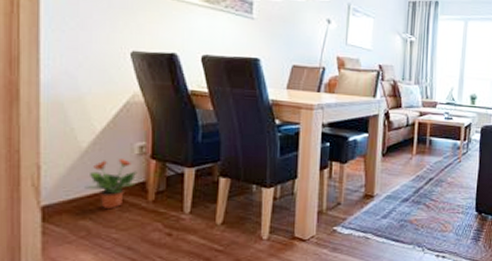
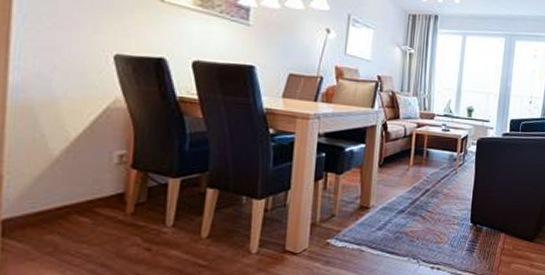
potted plant: present [85,159,138,210] -> none [54,168,116,223]

